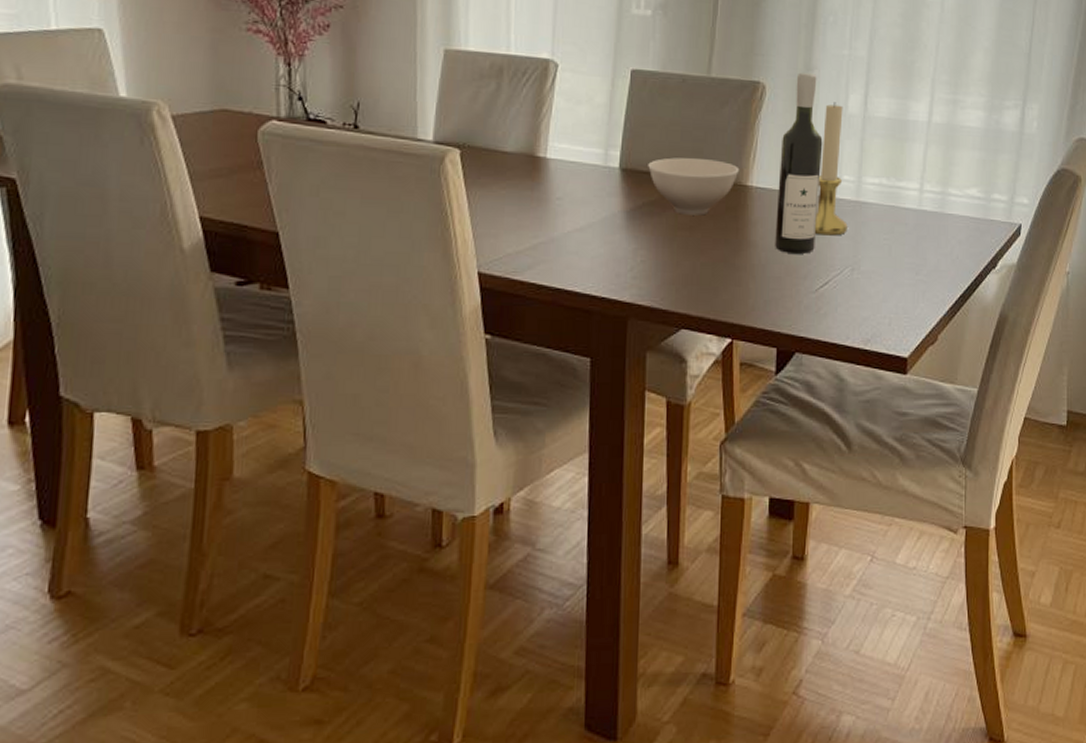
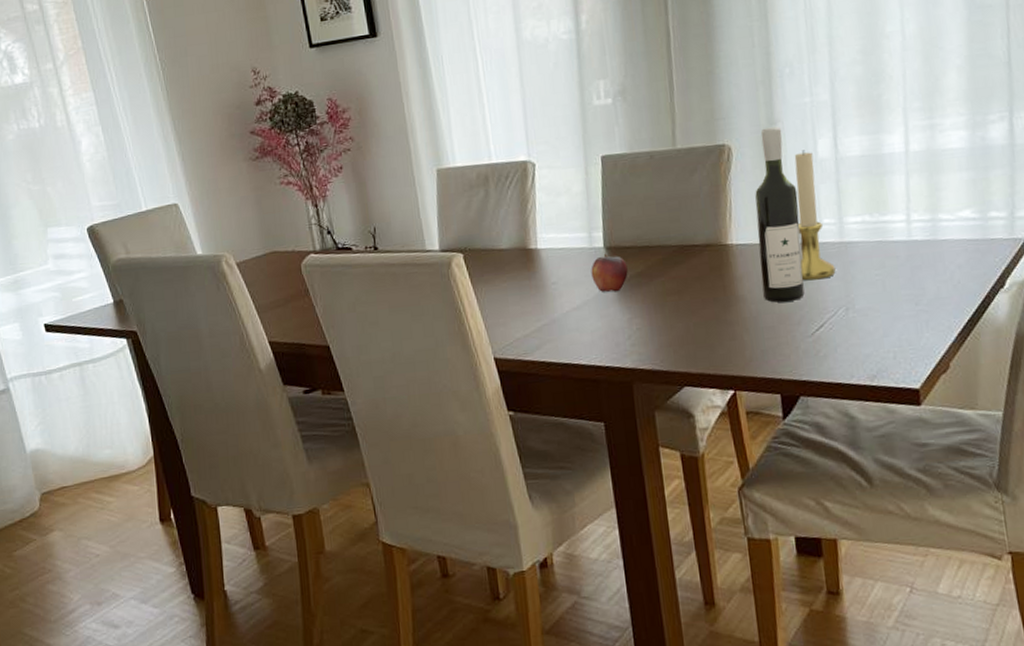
fruit: none [601,176,641,218] -> present [591,254,628,292]
bowl: present [648,157,740,216] -> none [630,225,718,281]

